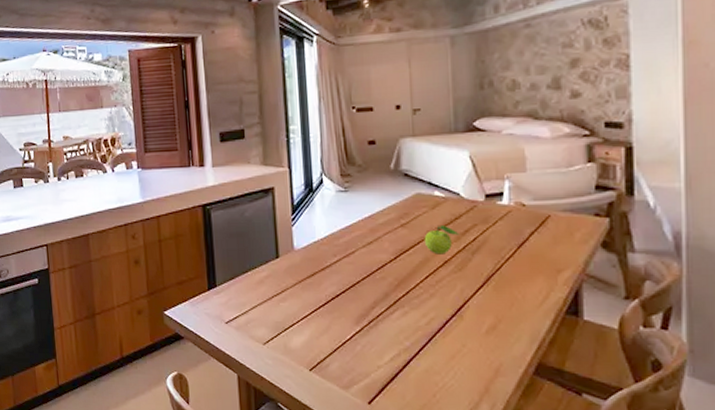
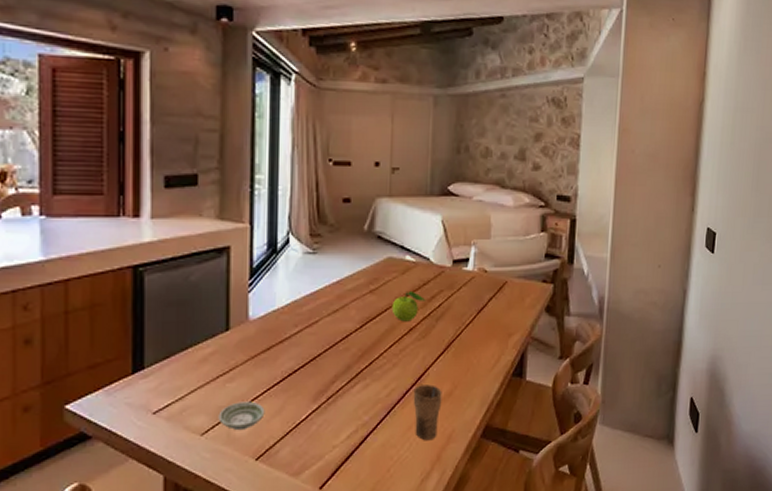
saucer: none [276,319,314,344] -> present [218,401,265,431]
cup: none [453,316,486,371] -> present [413,384,442,440]

